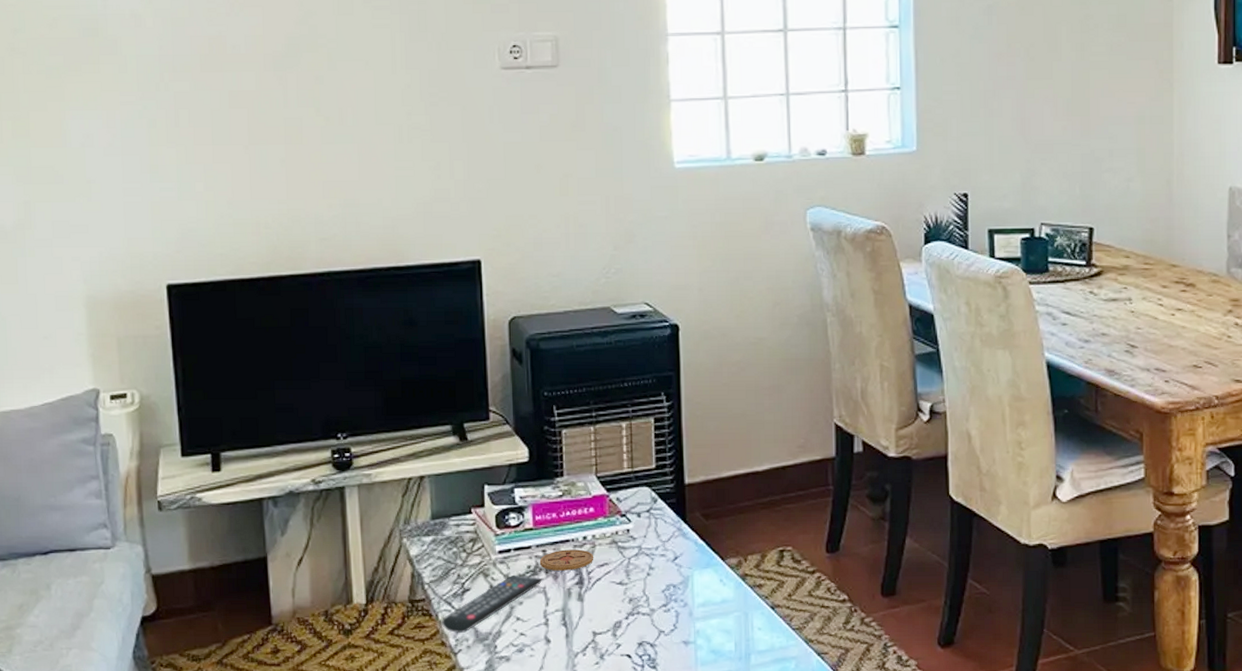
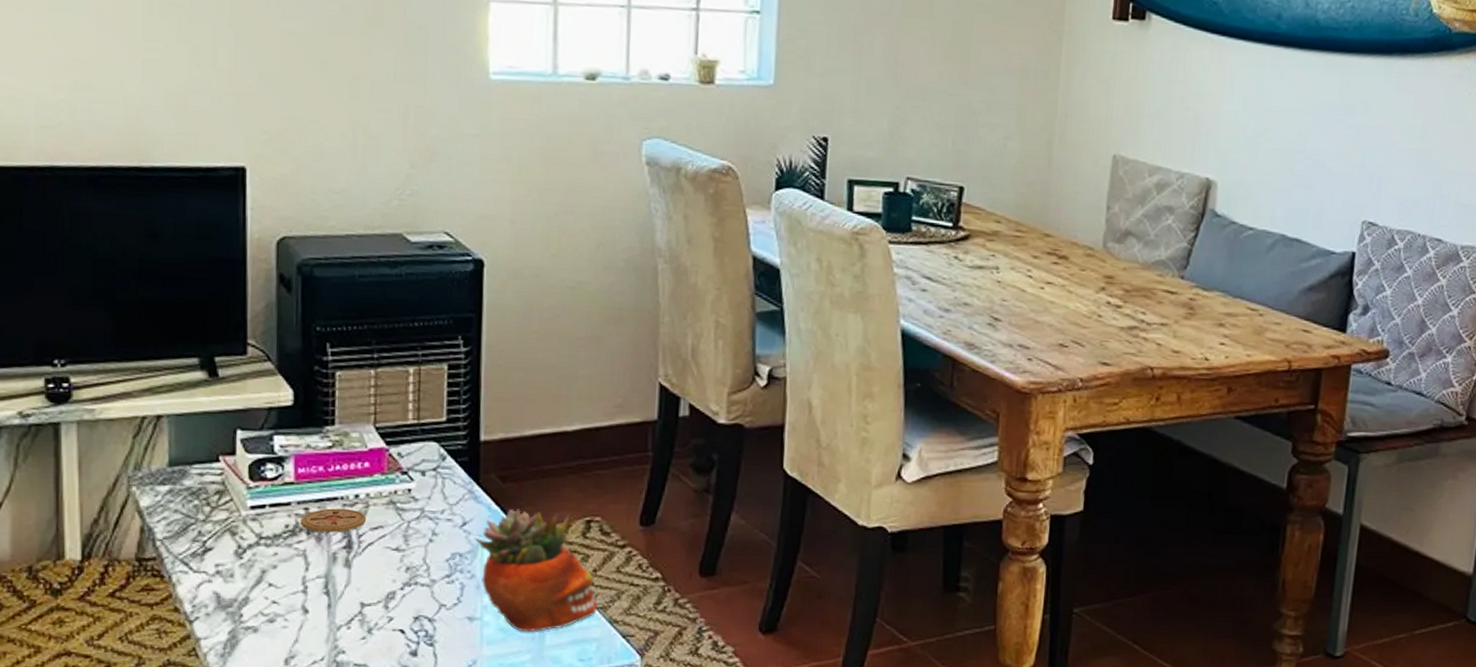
remote control: present [442,575,542,633] -> none [176,535,302,598]
succulent planter: none [685,542,794,654] -> present [474,509,598,633]

